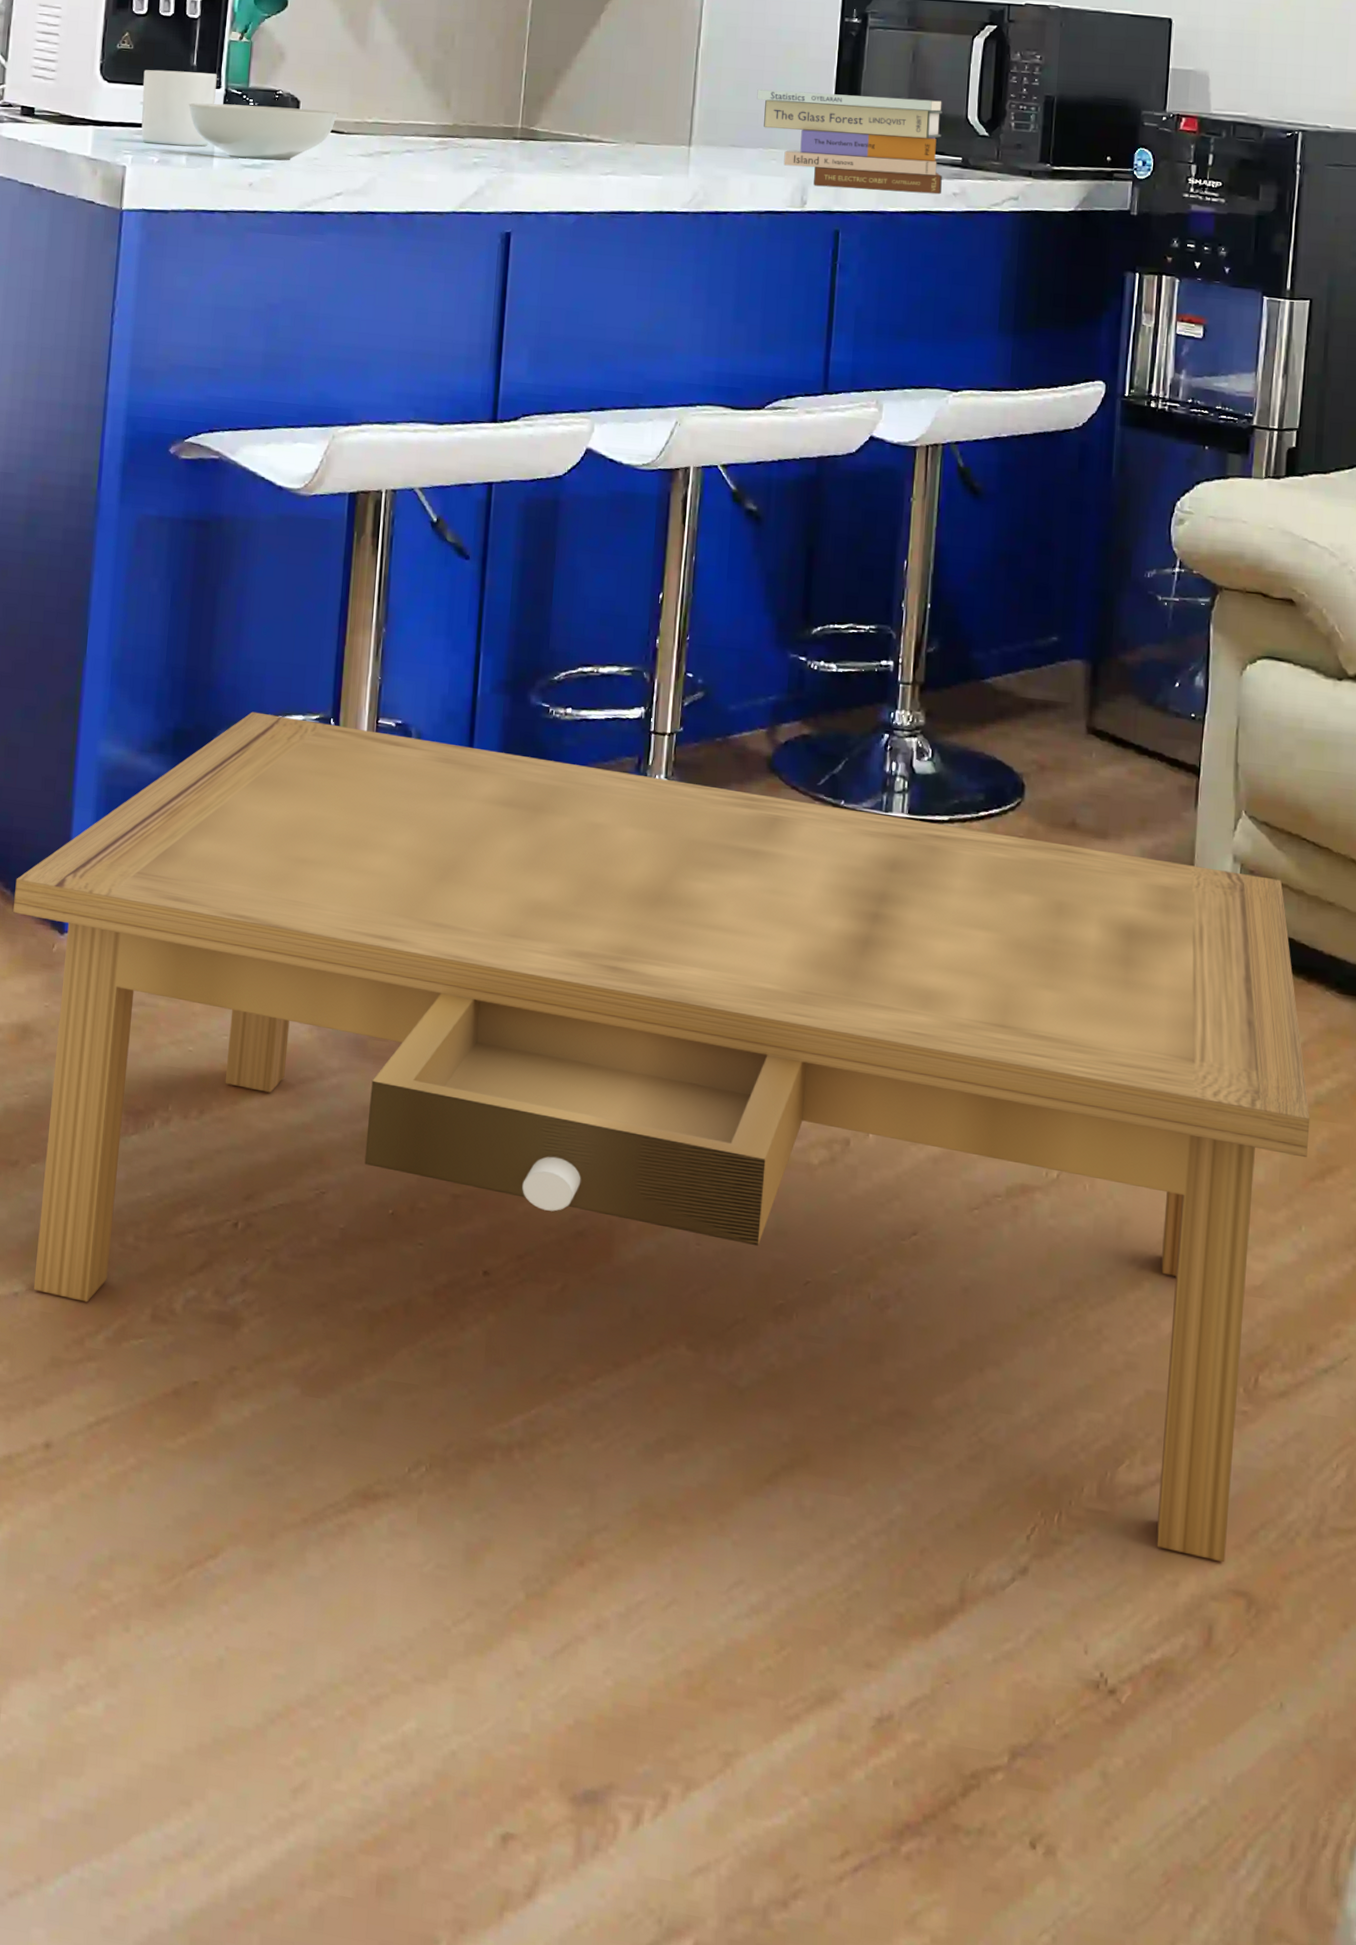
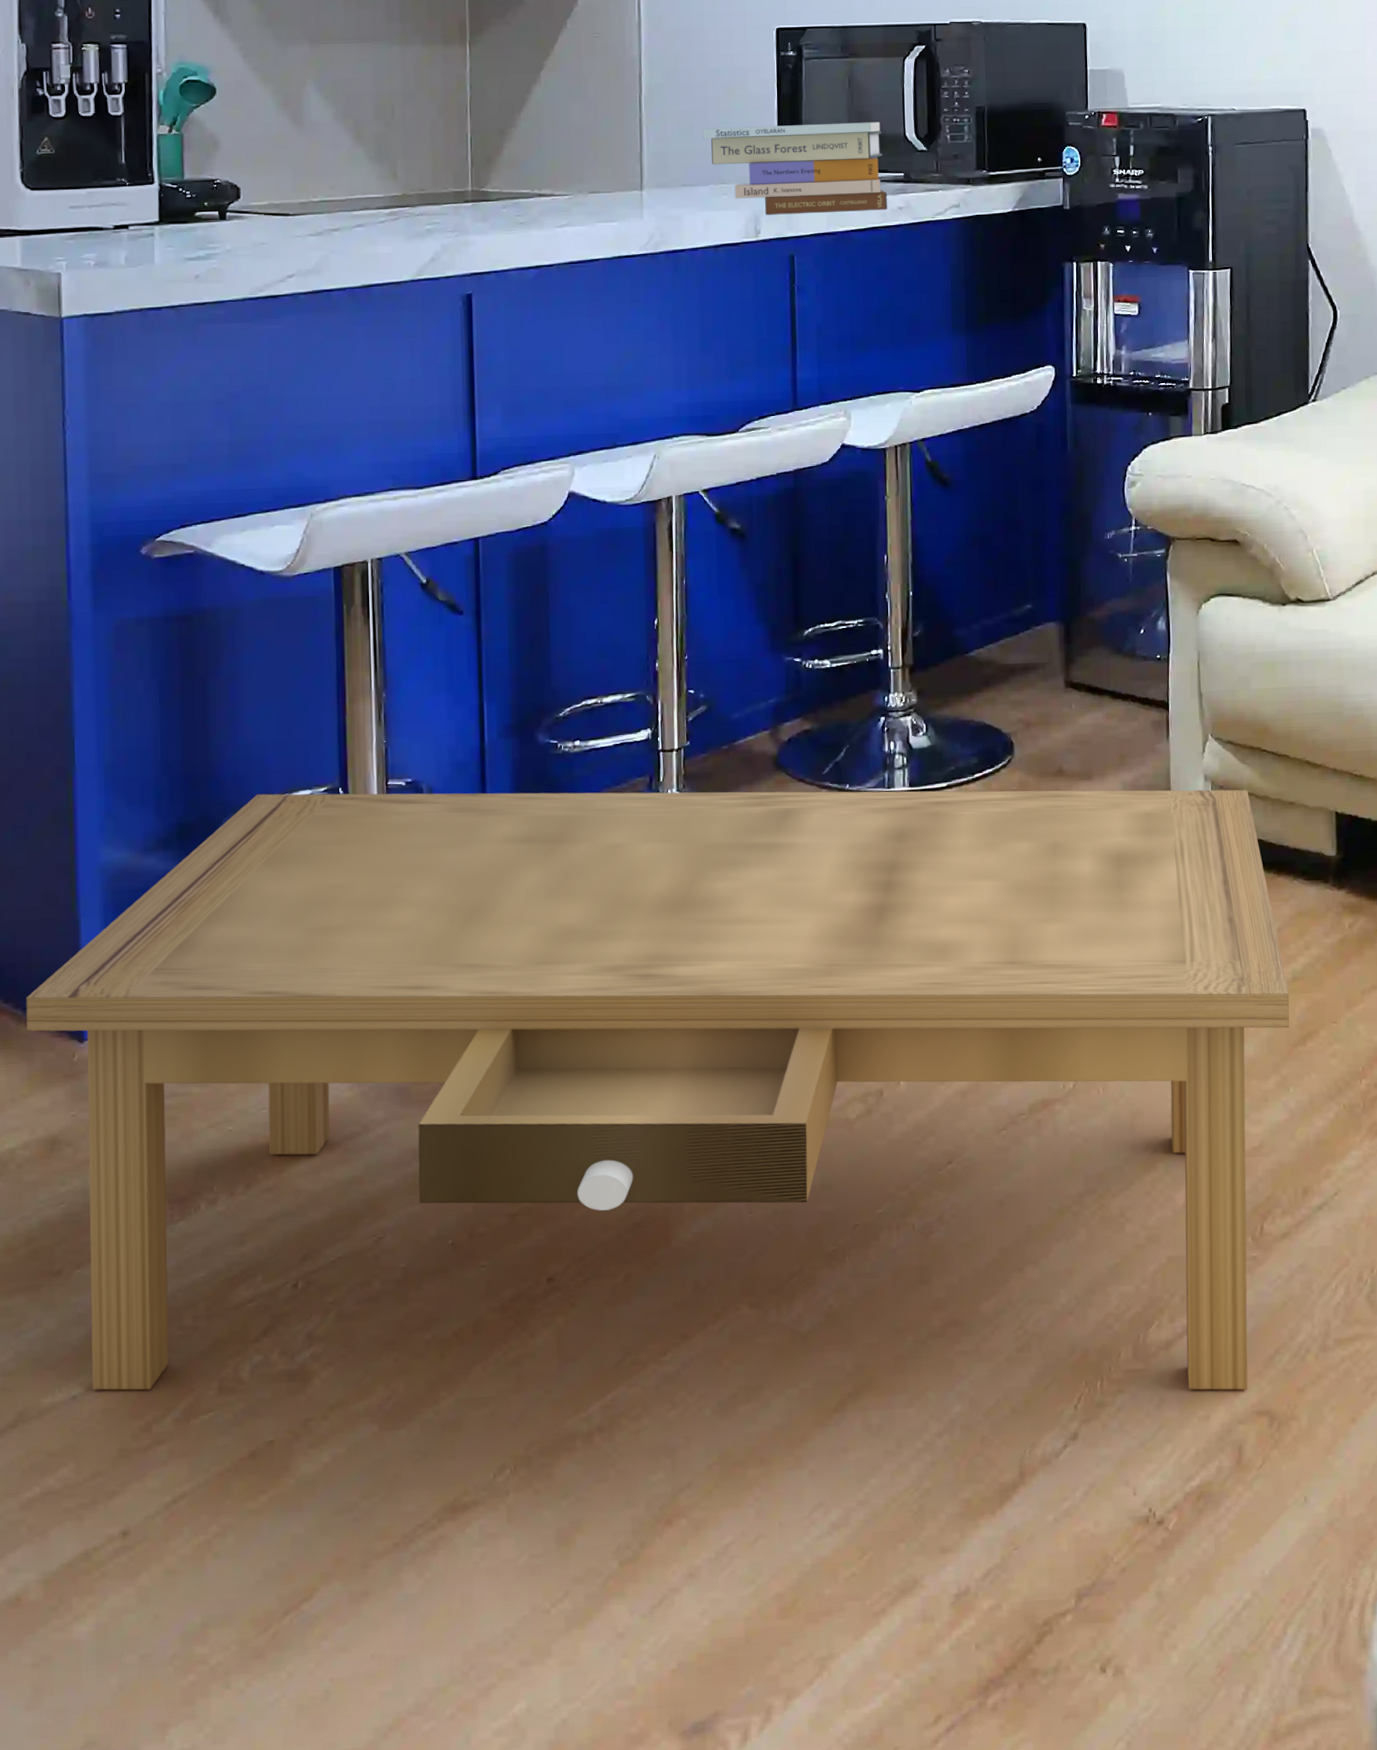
mug: present [141,69,217,147] -> none [69,170,149,248]
bowl: present [188,102,338,161] -> none [121,194,281,252]

